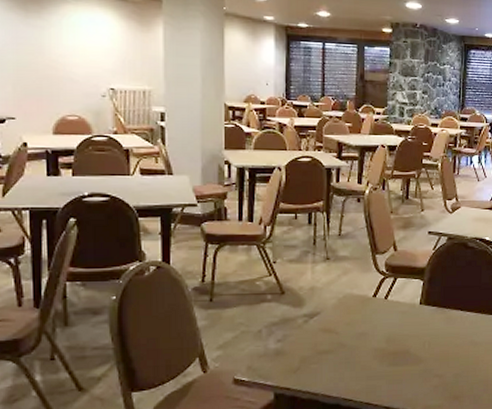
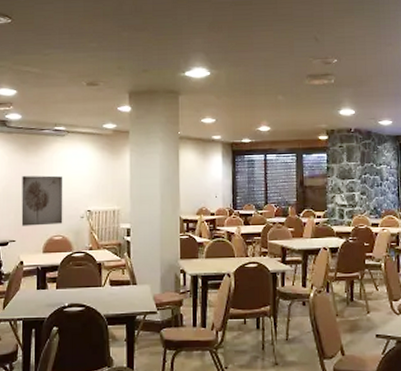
wall art: none [21,41,79,103] -> present [21,175,63,226]

